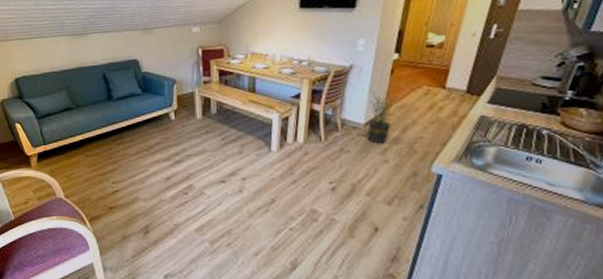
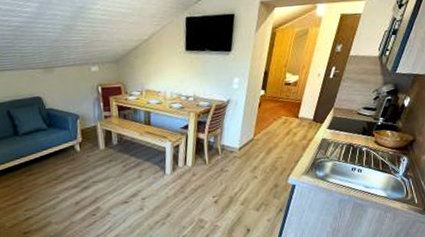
potted plant: present [366,88,399,144] -> none [240,119,265,164]

